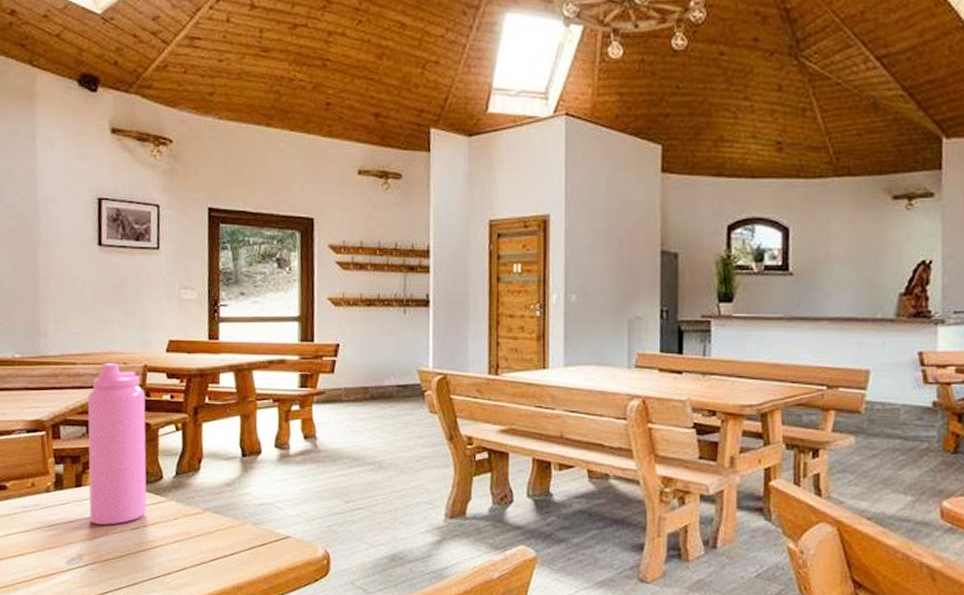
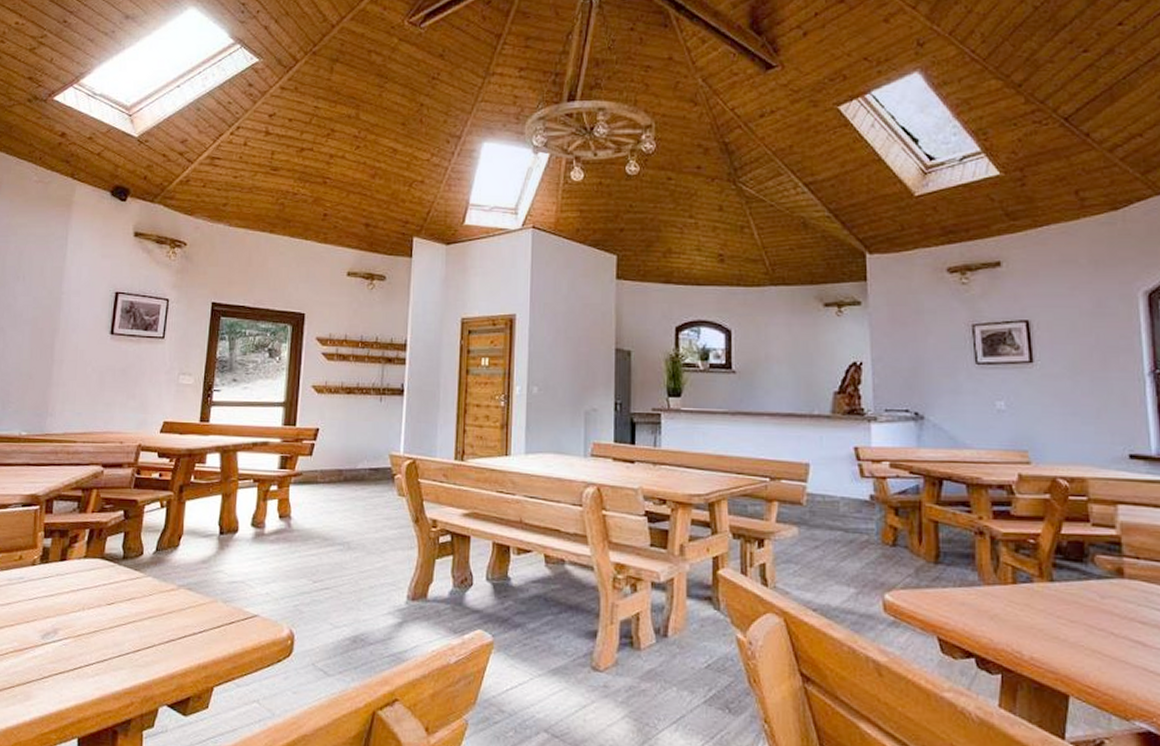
water bottle: present [87,362,147,525] -> none [69,441,136,600]

